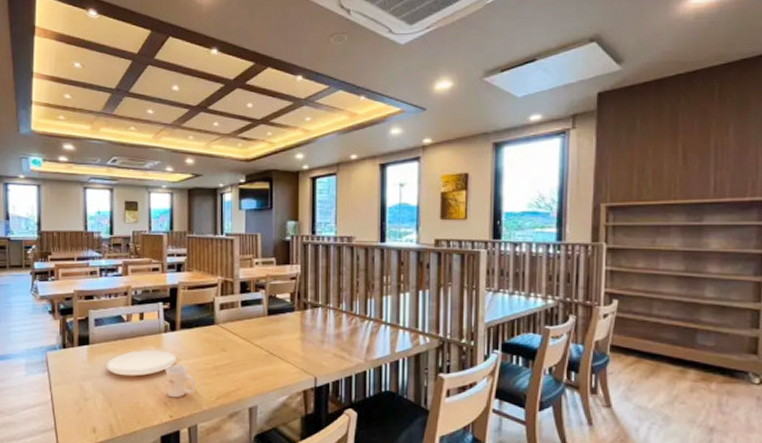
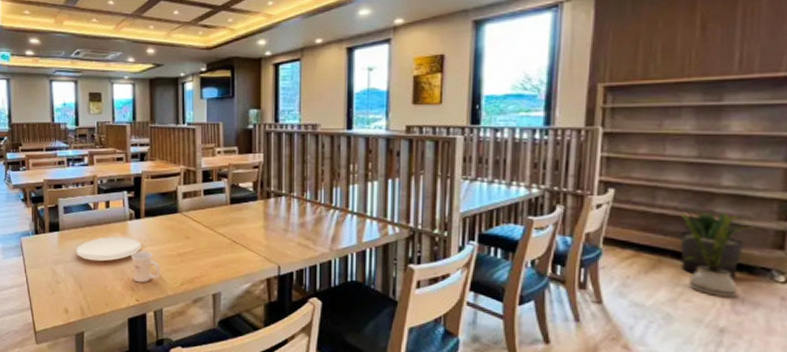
house plant: none [664,311,740,400] -> present [670,201,761,298]
planter: none [674,314,725,382] -> present [680,204,744,279]

